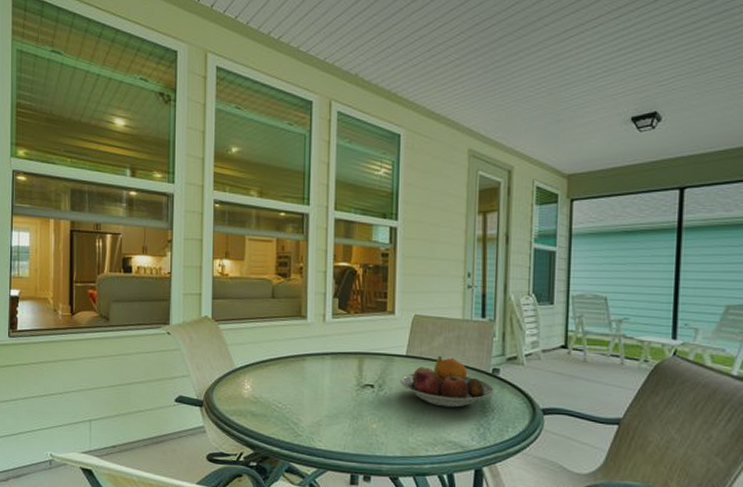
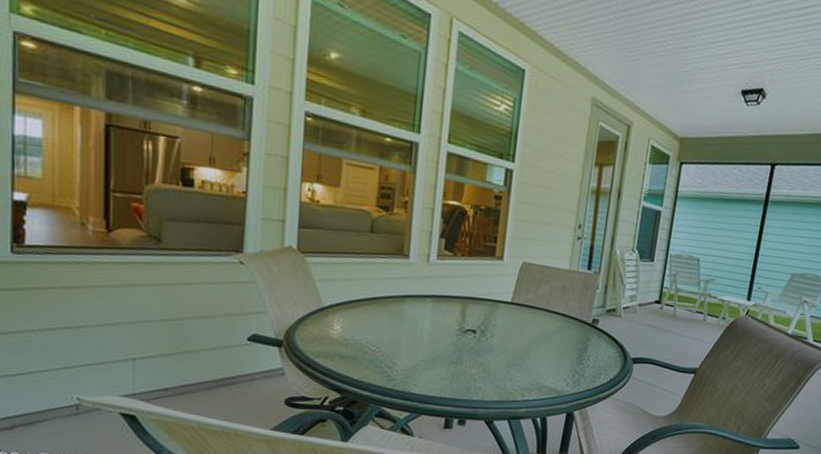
fruit bowl: present [399,355,494,408] -> none [502,304,592,355]

